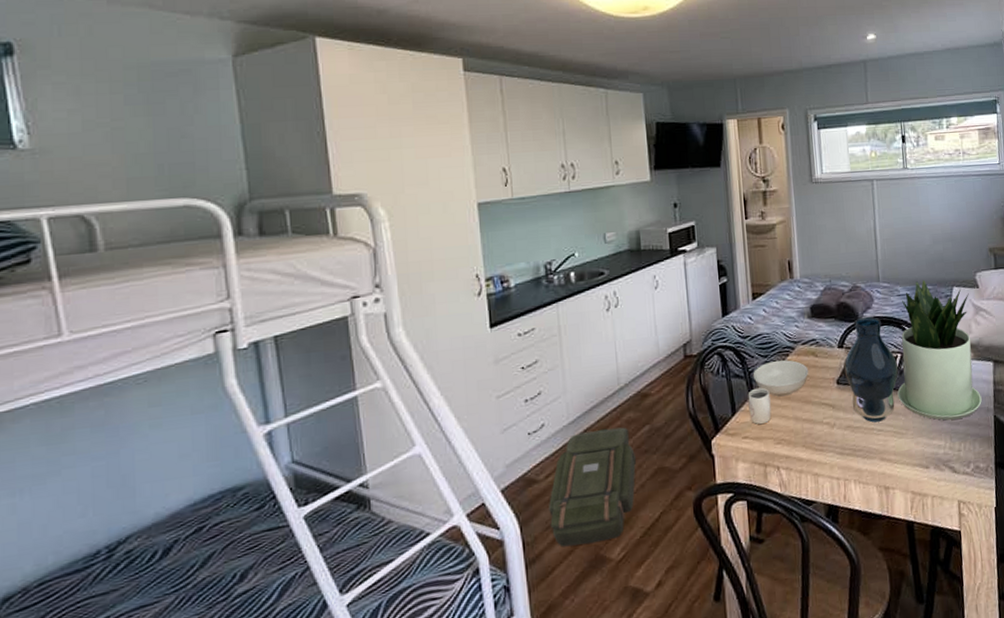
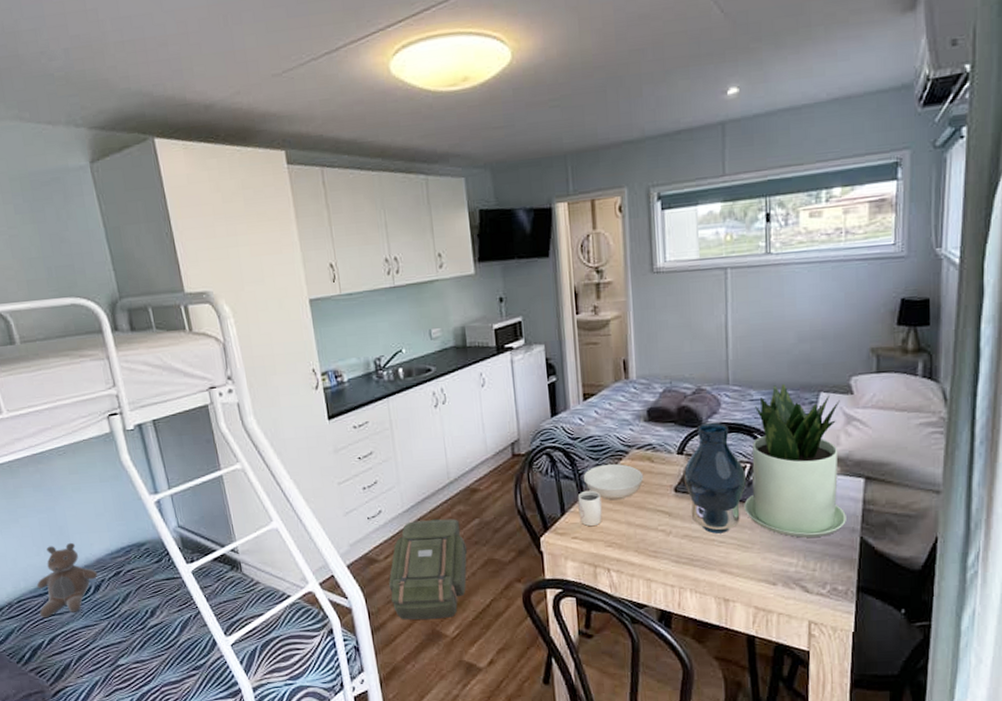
stuffed animal: none [70,494,170,604] -> present [36,542,98,619]

